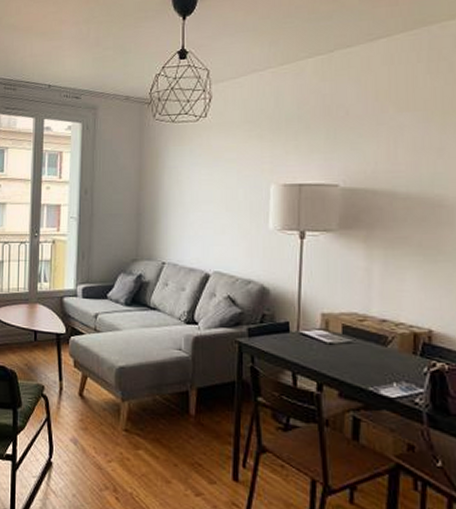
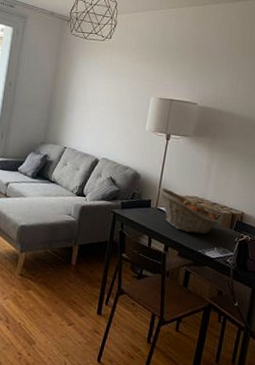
fruit basket: none [299,304,394,366] -> present [159,188,219,235]

